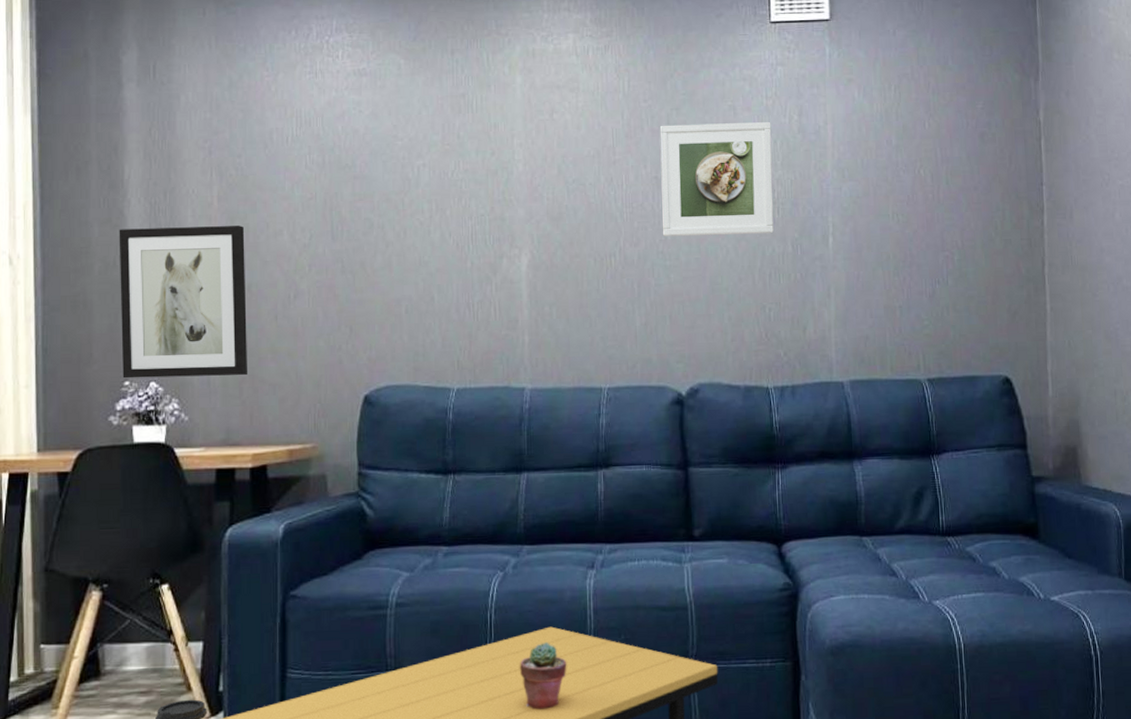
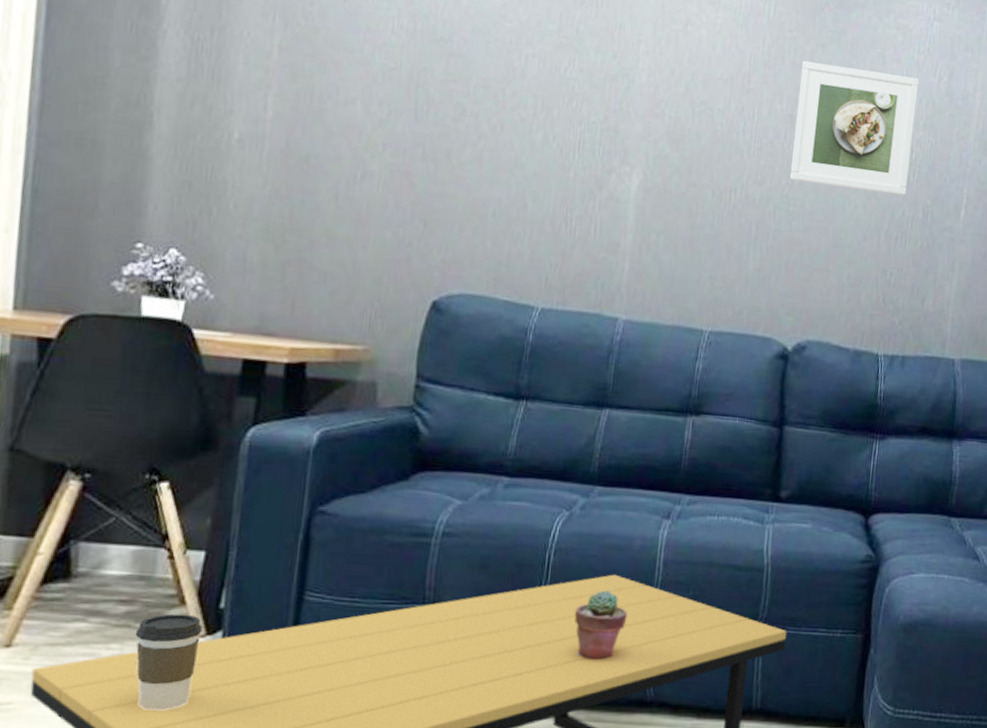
wall art: present [119,226,247,379] -> none [134,62,308,258]

